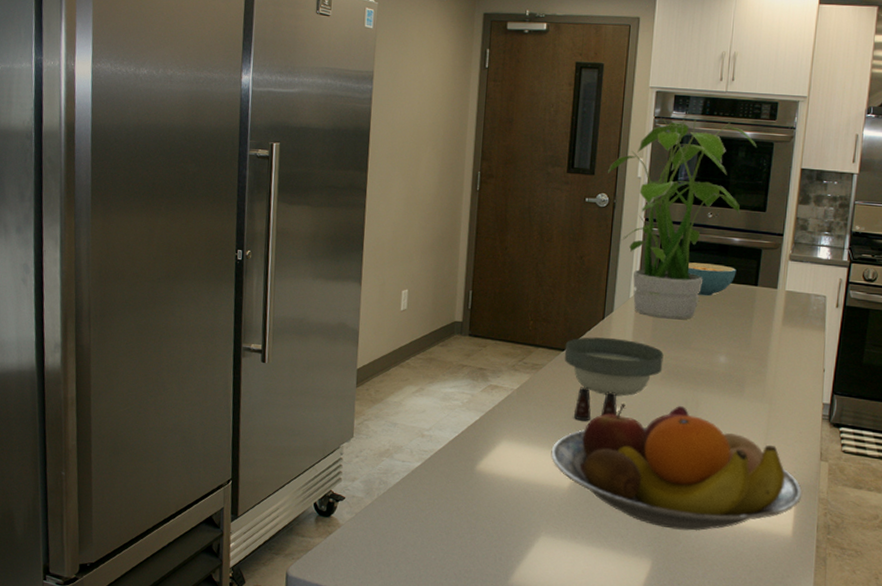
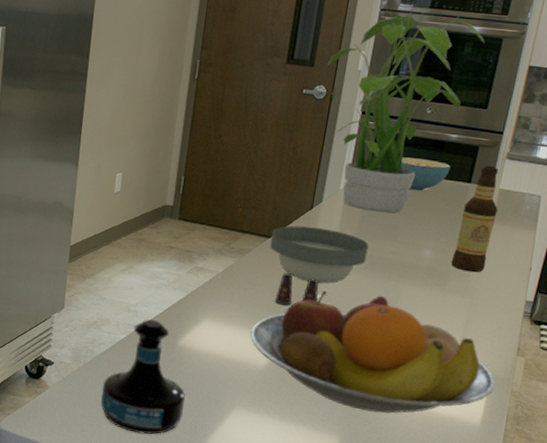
tequila bottle: none [398,444,487,571] -> present [101,319,185,435]
bottle: none [746,268,786,377] -> present [451,166,498,273]

